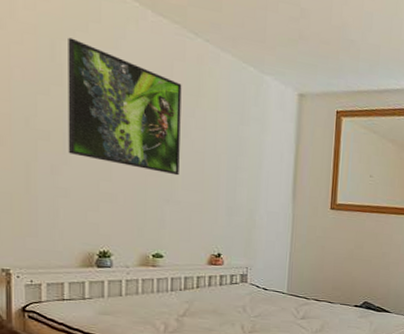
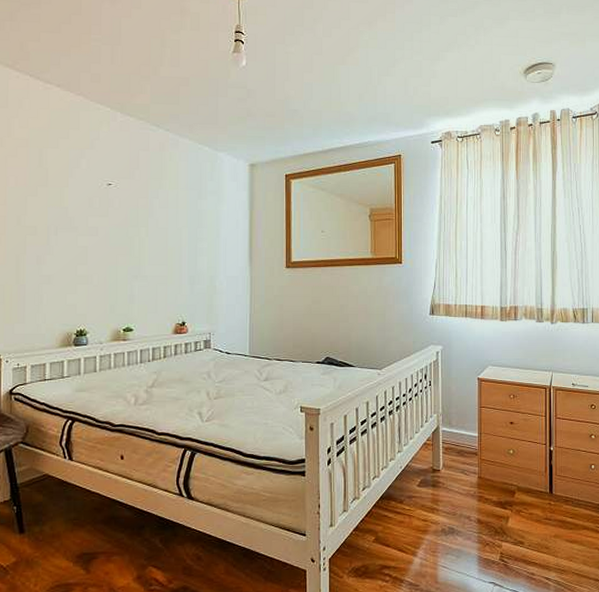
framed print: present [68,37,182,176] -> none [51,145,147,253]

